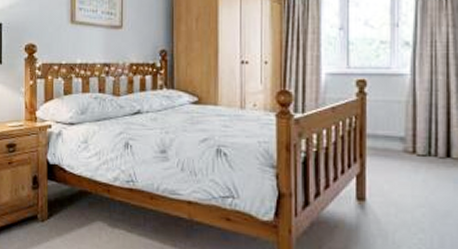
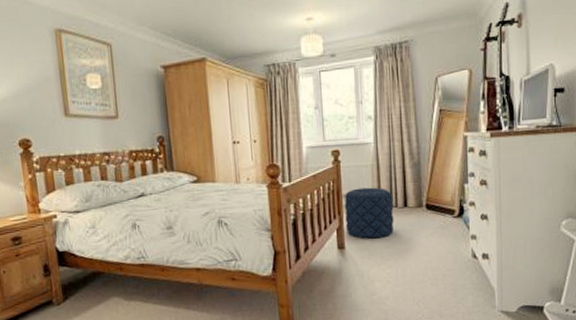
pouf: none [368,128,432,193] -> present [344,187,394,239]

